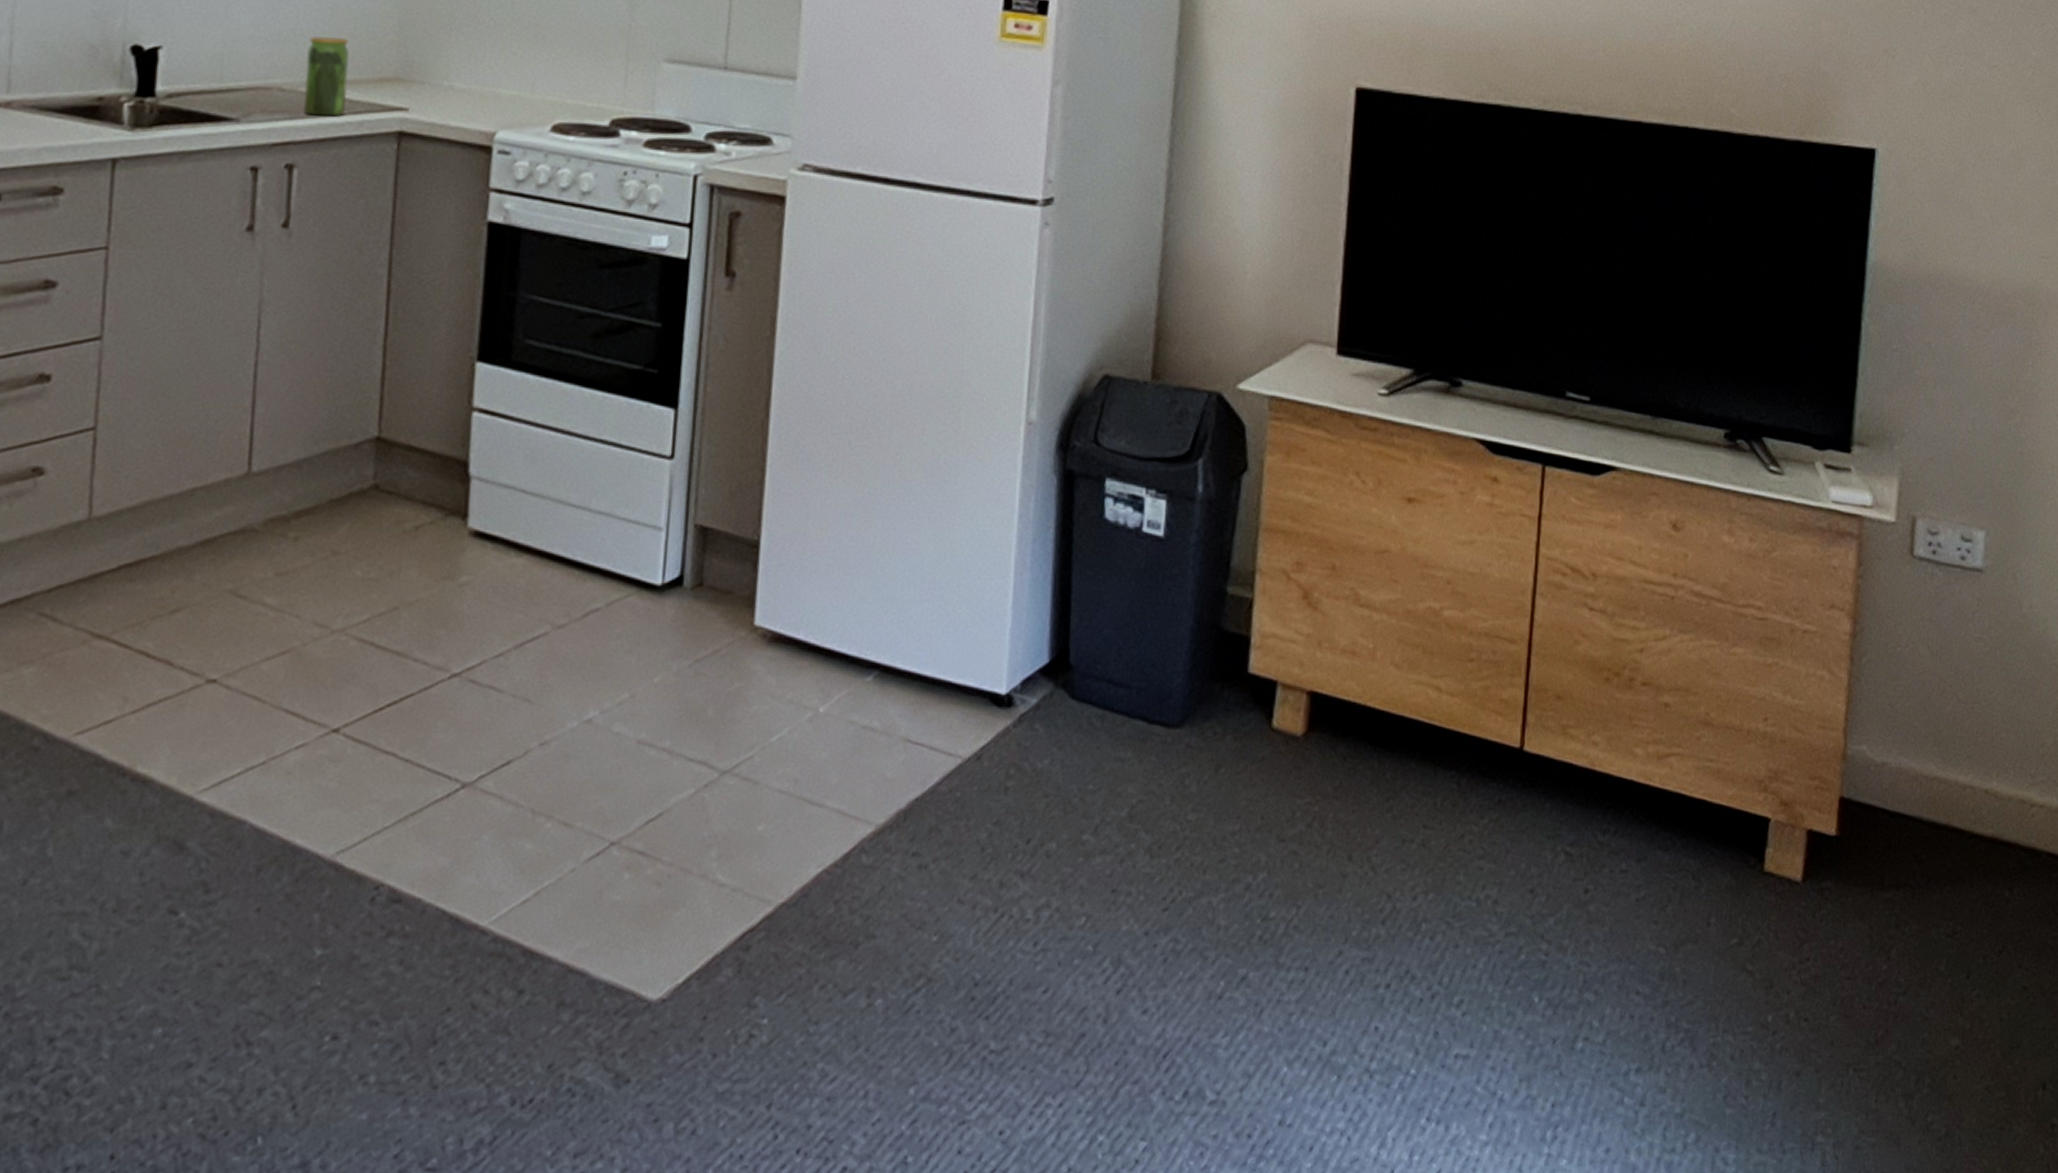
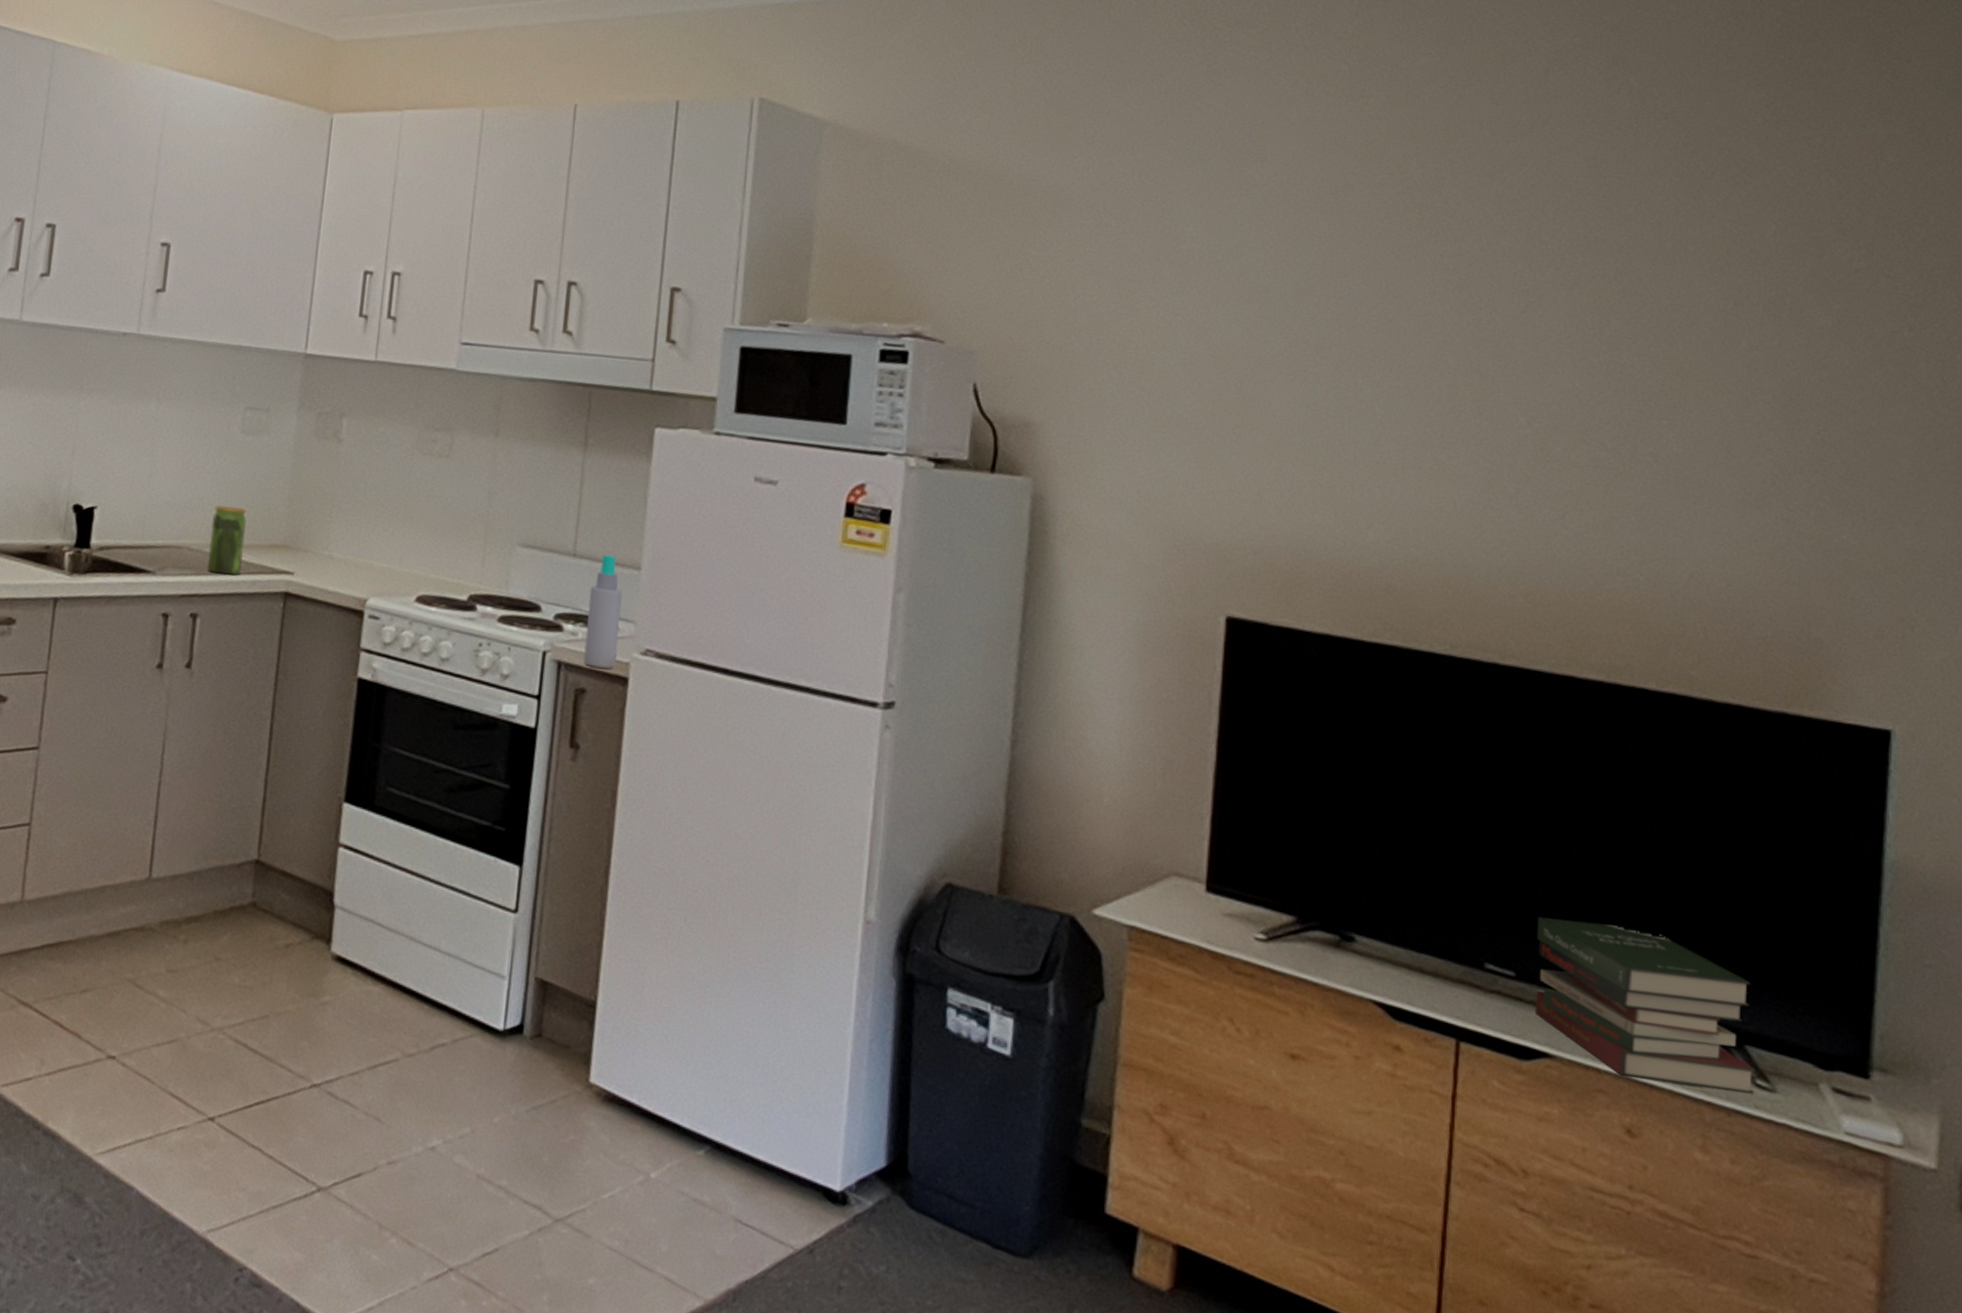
spray bottle: none [738,65,777,188] -> present [583,555,622,669]
books: none [1605,344,1769,480] -> present [1536,917,1755,1095]

